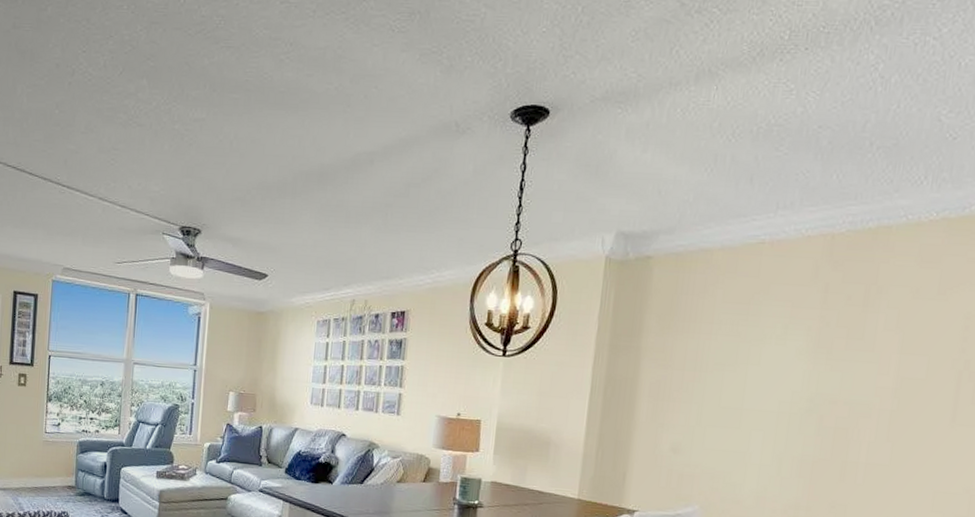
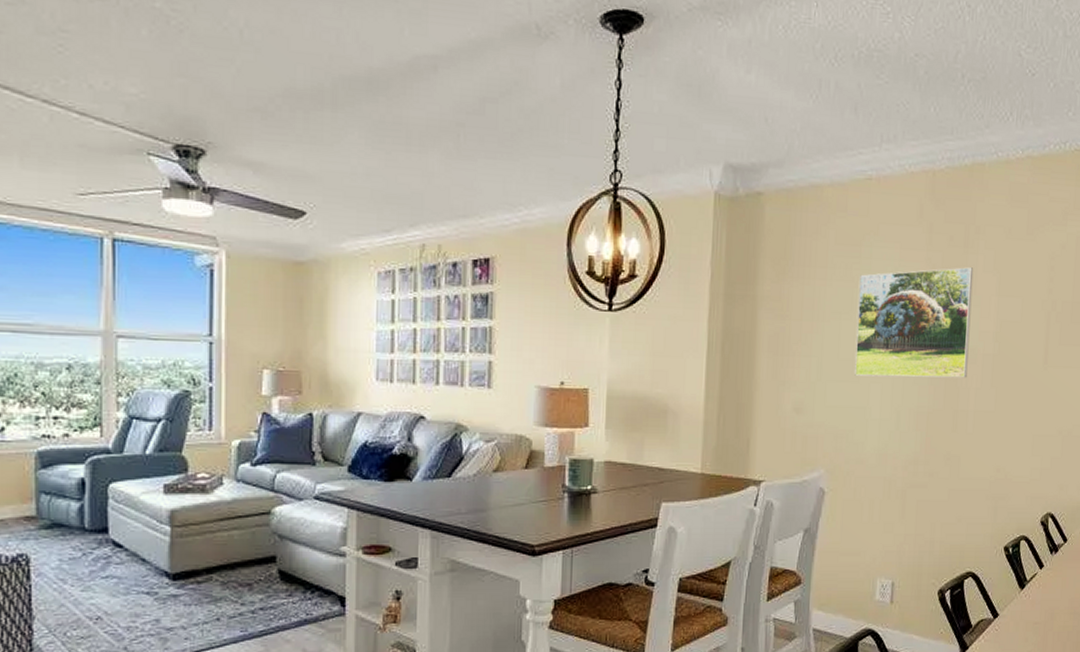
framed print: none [736,325,873,431] -> present [855,267,974,378]

